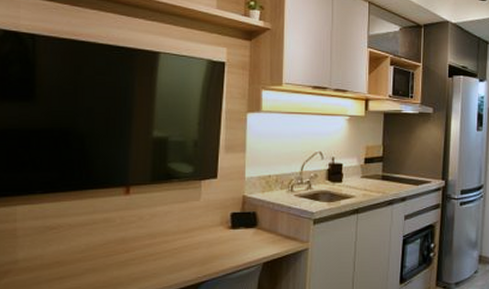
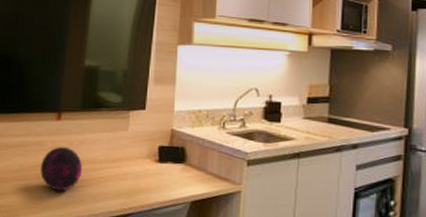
decorative orb: none [109,221,155,267] -> present [40,146,83,191]

